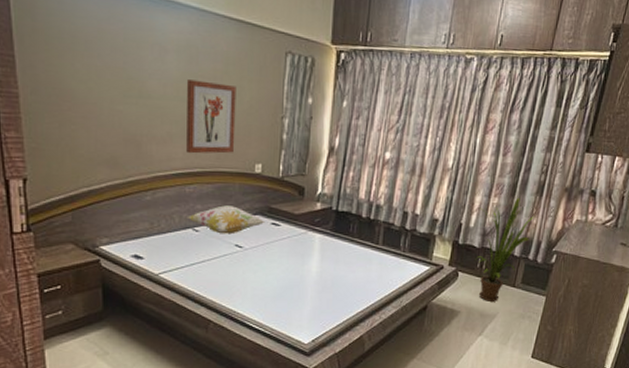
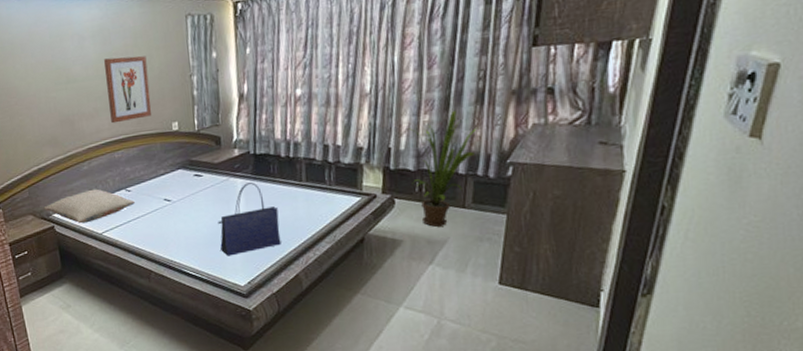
pillow: none [89,223,203,261] -> present [44,188,136,224]
decorative pillow: present [187,205,265,235] -> none [119,164,188,191]
tote bag: none [289,239,352,312] -> present [218,182,281,256]

